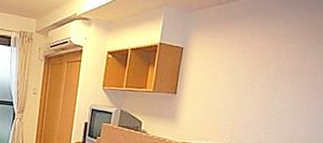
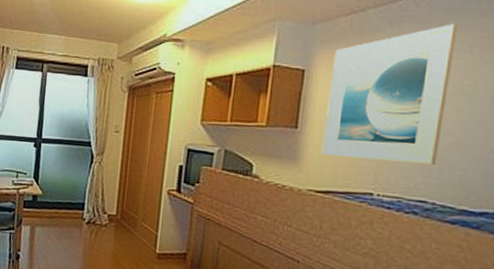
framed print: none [193,16,295,125] -> present [321,23,459,166]

